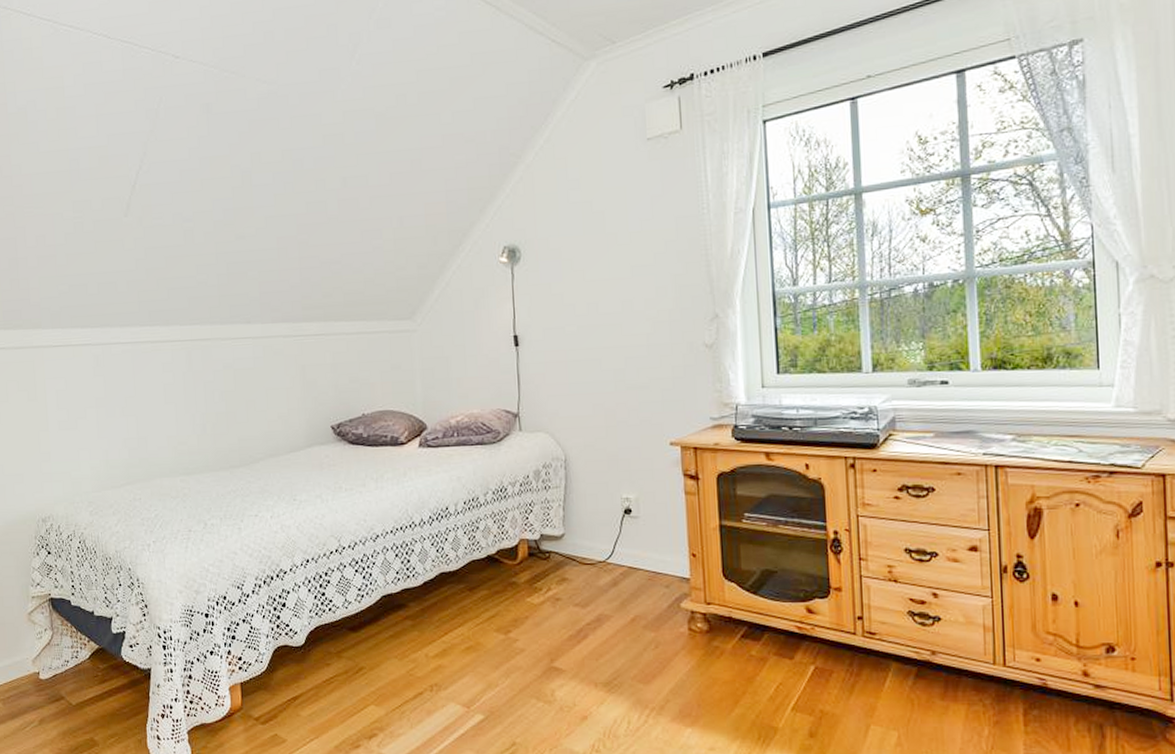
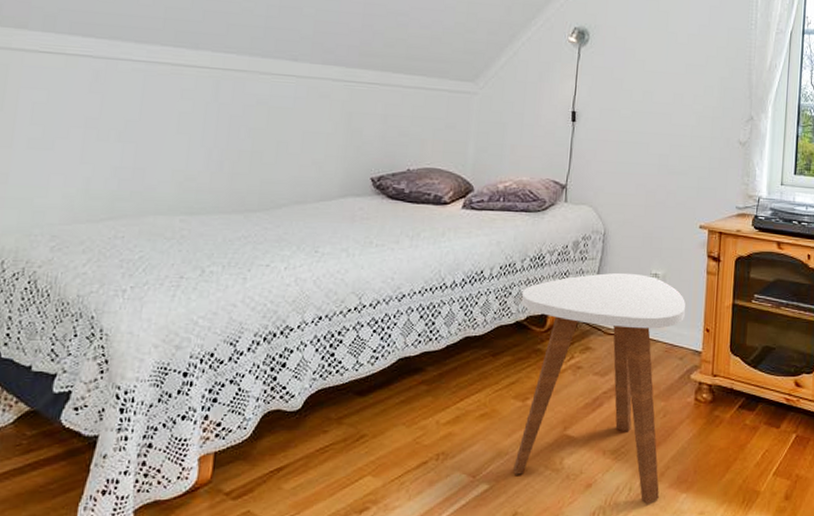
side table: none [489,499,666,738] -> present [513,272,686,504]

